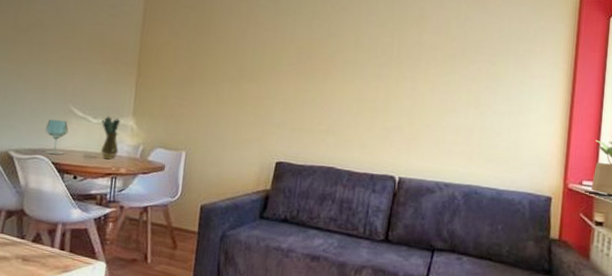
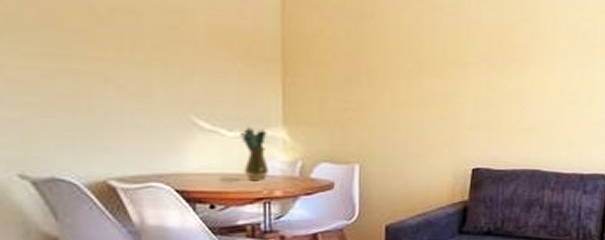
wine glass: present [45,119,69,155] -> none [159,135,194,181]

